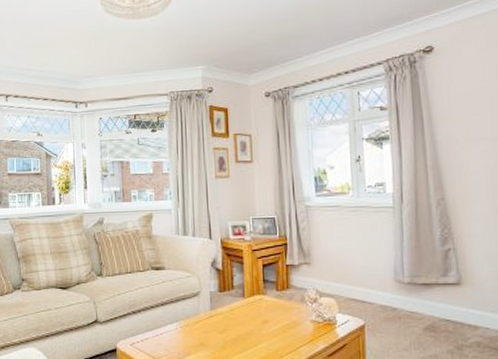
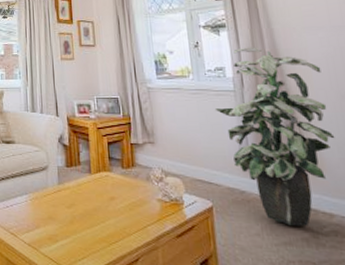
indoor plant: none [372,160,487,339] -> present [214,47,335,226]

